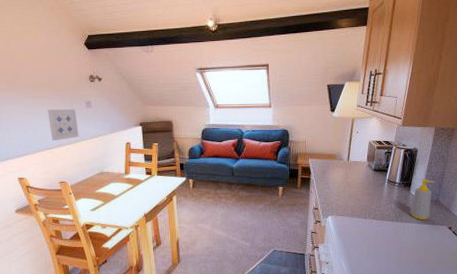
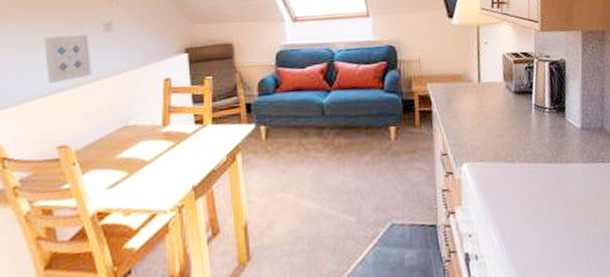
soap bottle: present [410,178,435,220] -> none [570,99,597,157]

